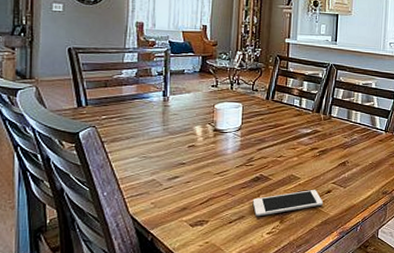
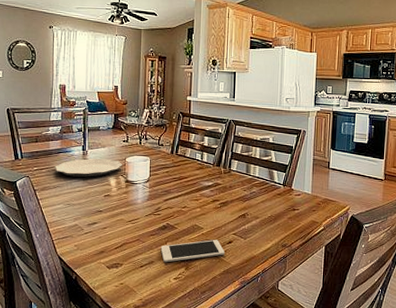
plate: none [128,105,210,126] -> present [55,159,122,177]

